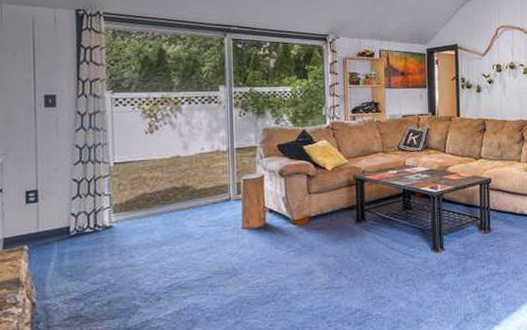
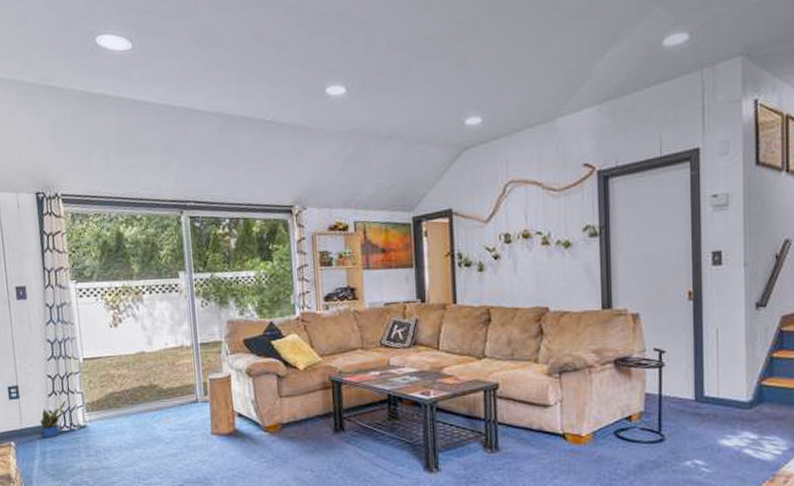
potted plant: none [60,203,91,240] -> present [40,400,66,438]

